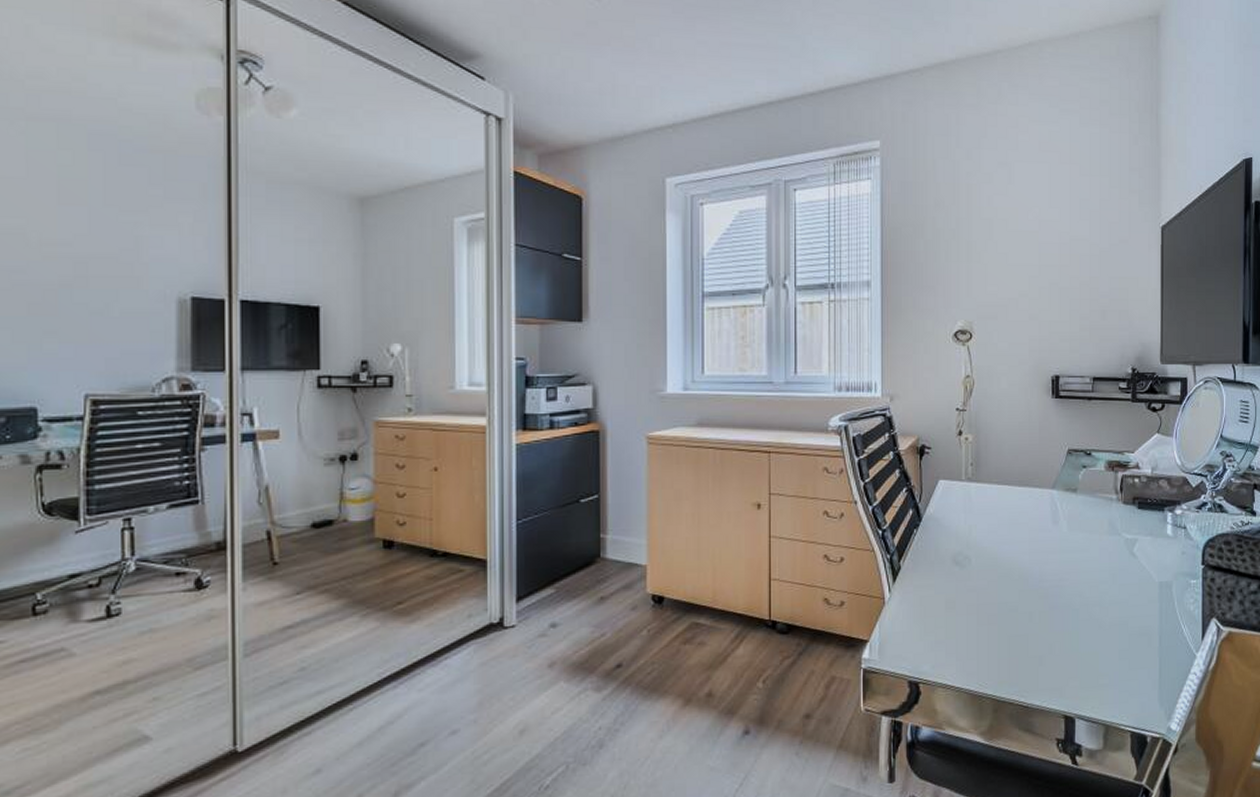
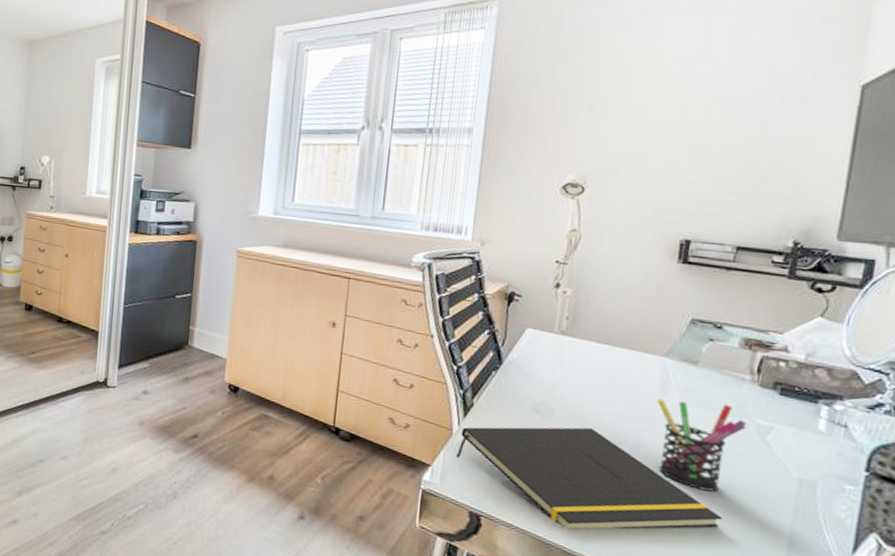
notepad: none [890,570,1111,676] -> present [455,427,723,530]
pen holder: none [1050,524,1119,610] -> present [656,398,748,492]

